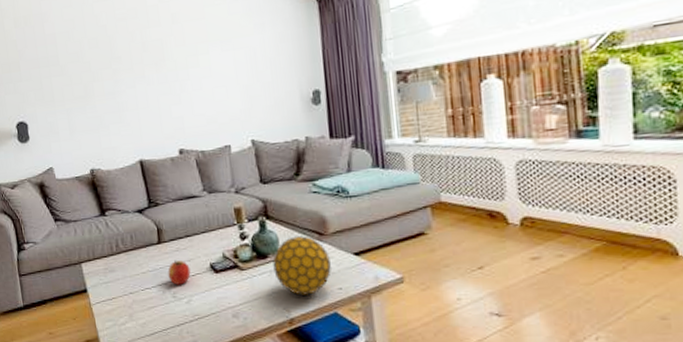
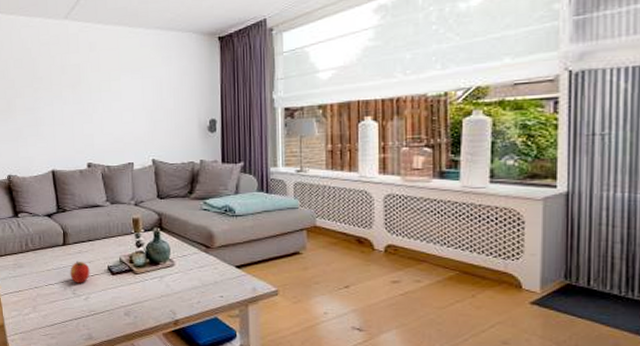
decorative ball: present [273,236,331,296] -> none [163,247,215,300]

